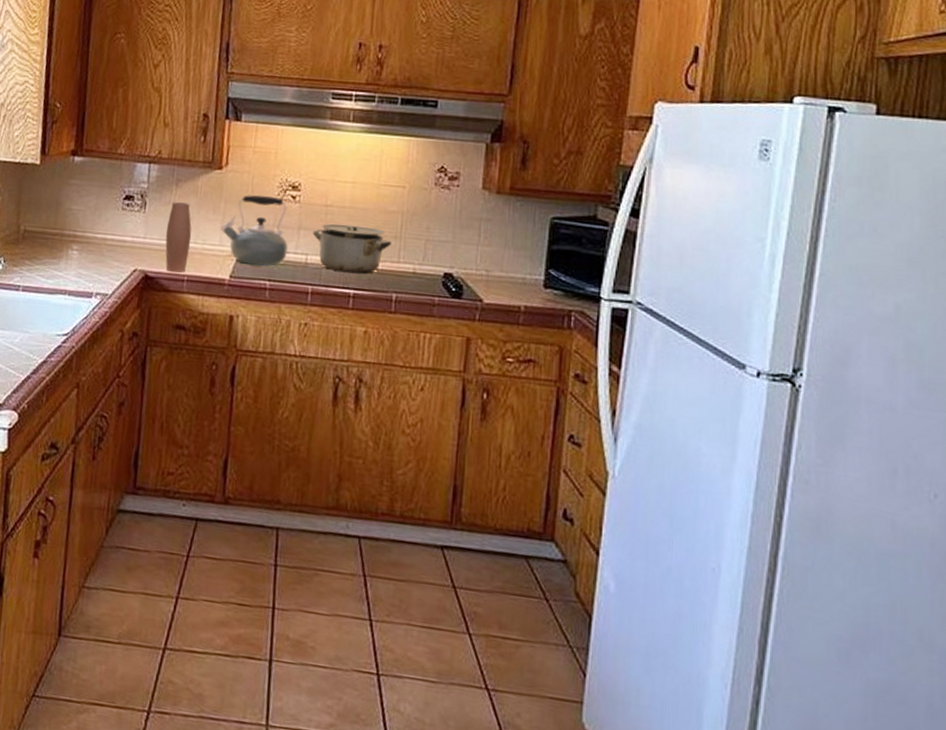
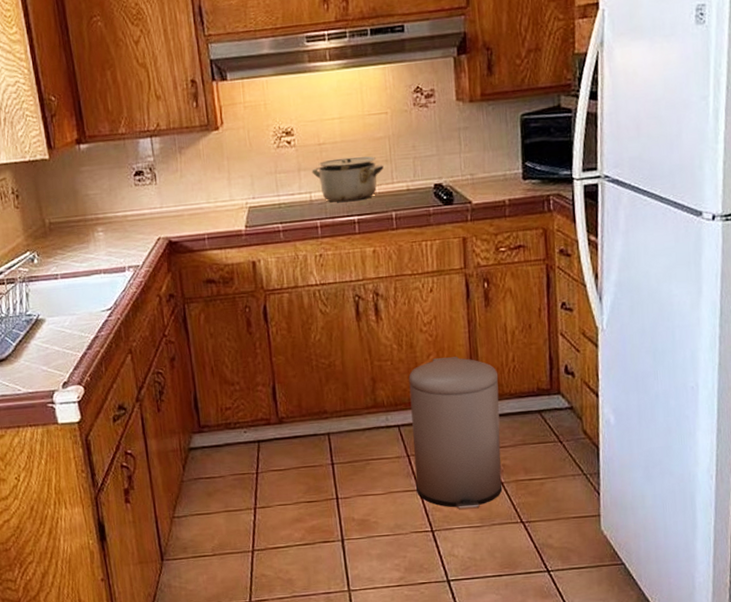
vase: present [165,202,192,274] -> none [179,167,205,235]
kettle: present [220,195,289,266] -> none [228,145,293,213]
pedal bin: none [367,467,485,659] -> present [408,356,503,510]

